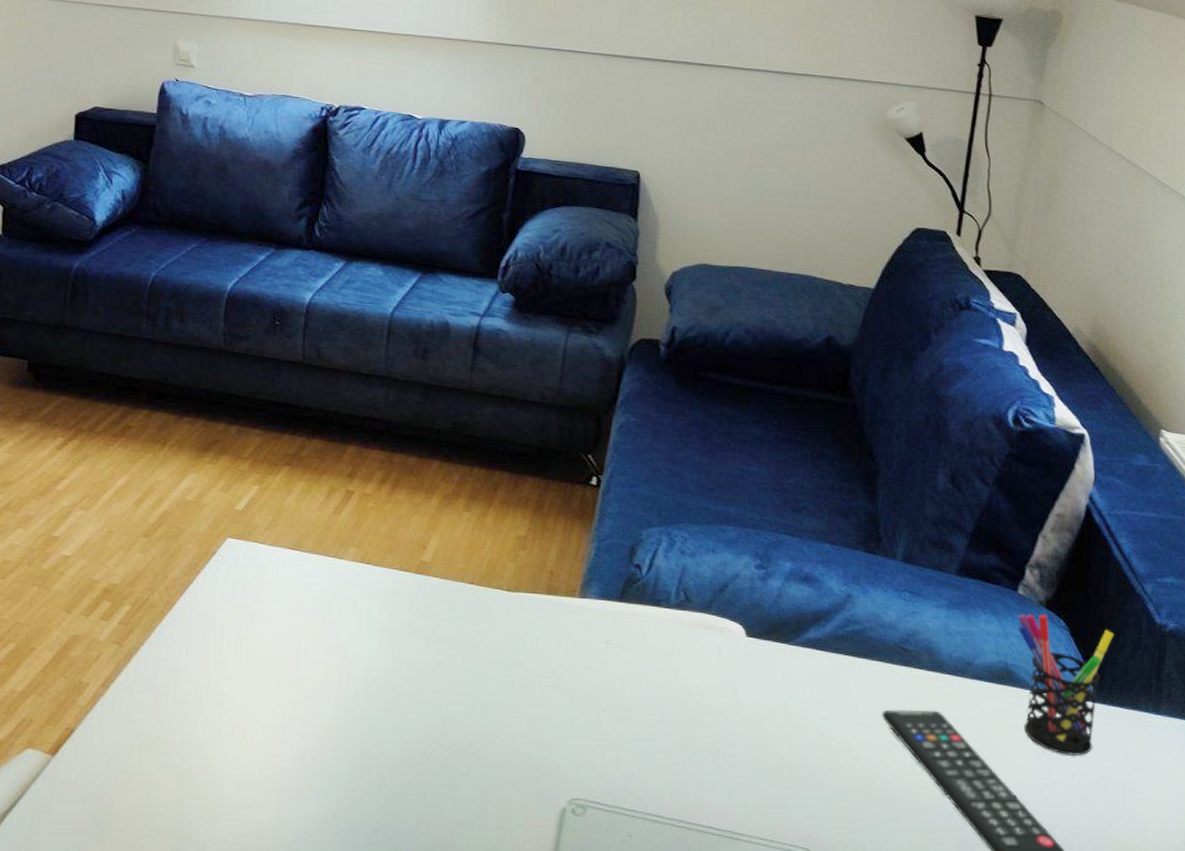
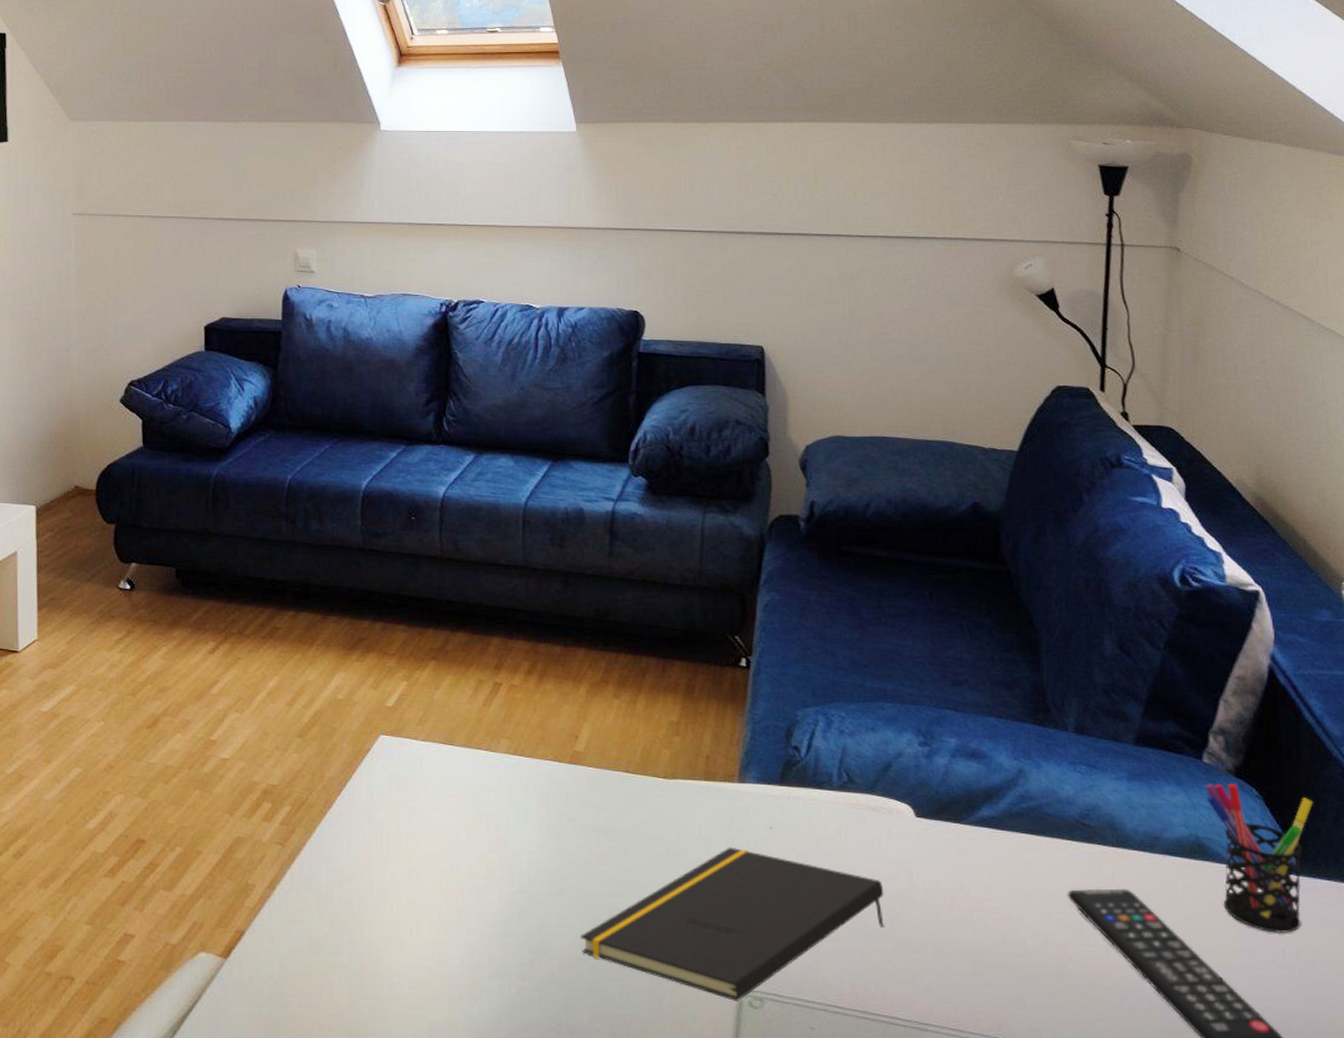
notepad: none [413,659,710,809] -> present [580,847,885,1002]

